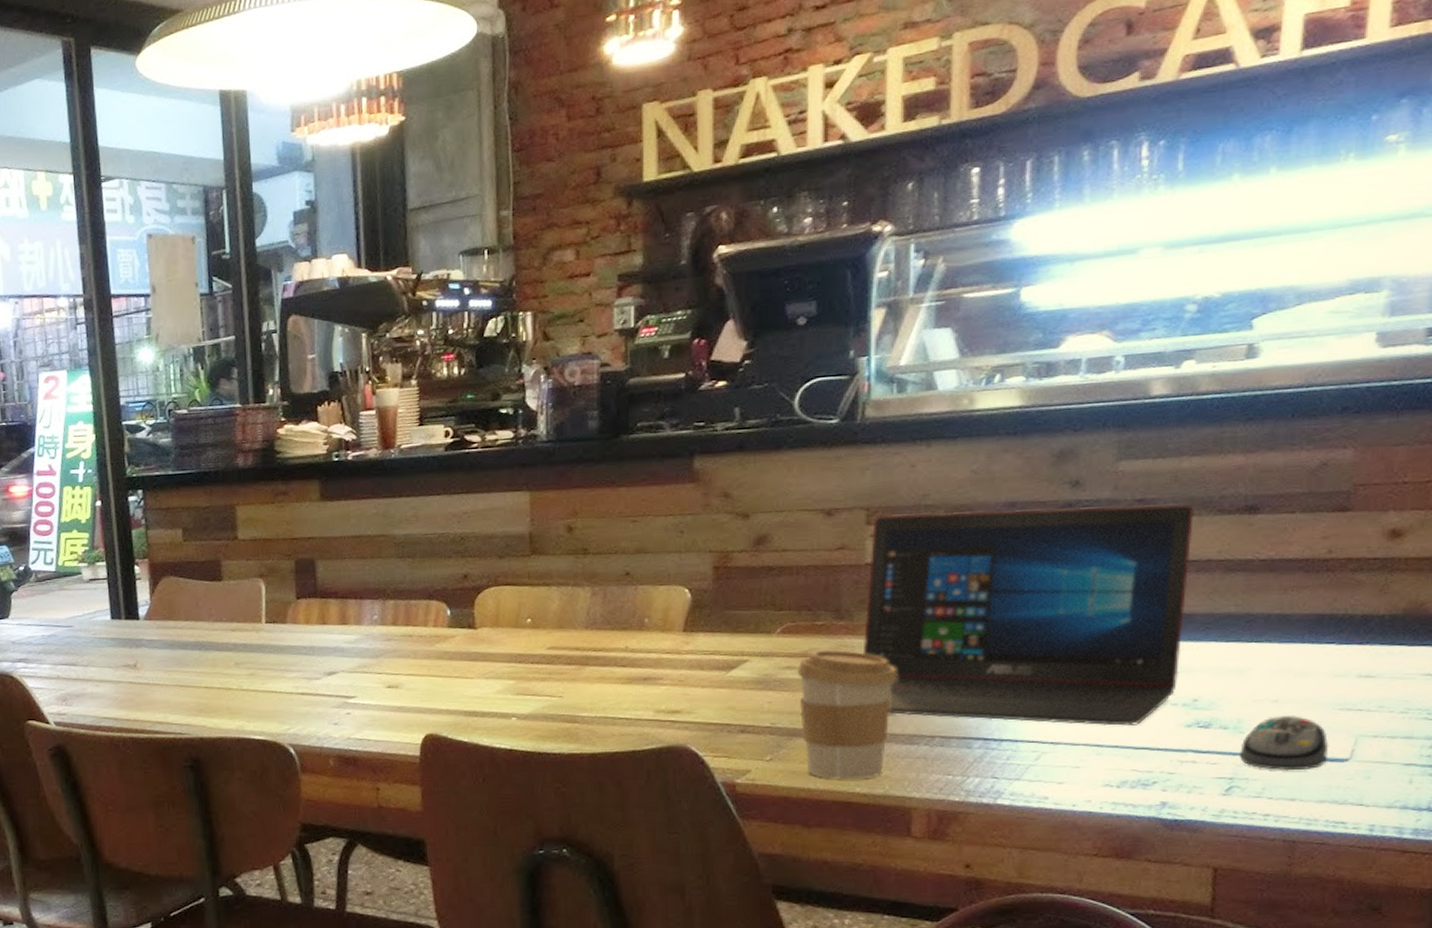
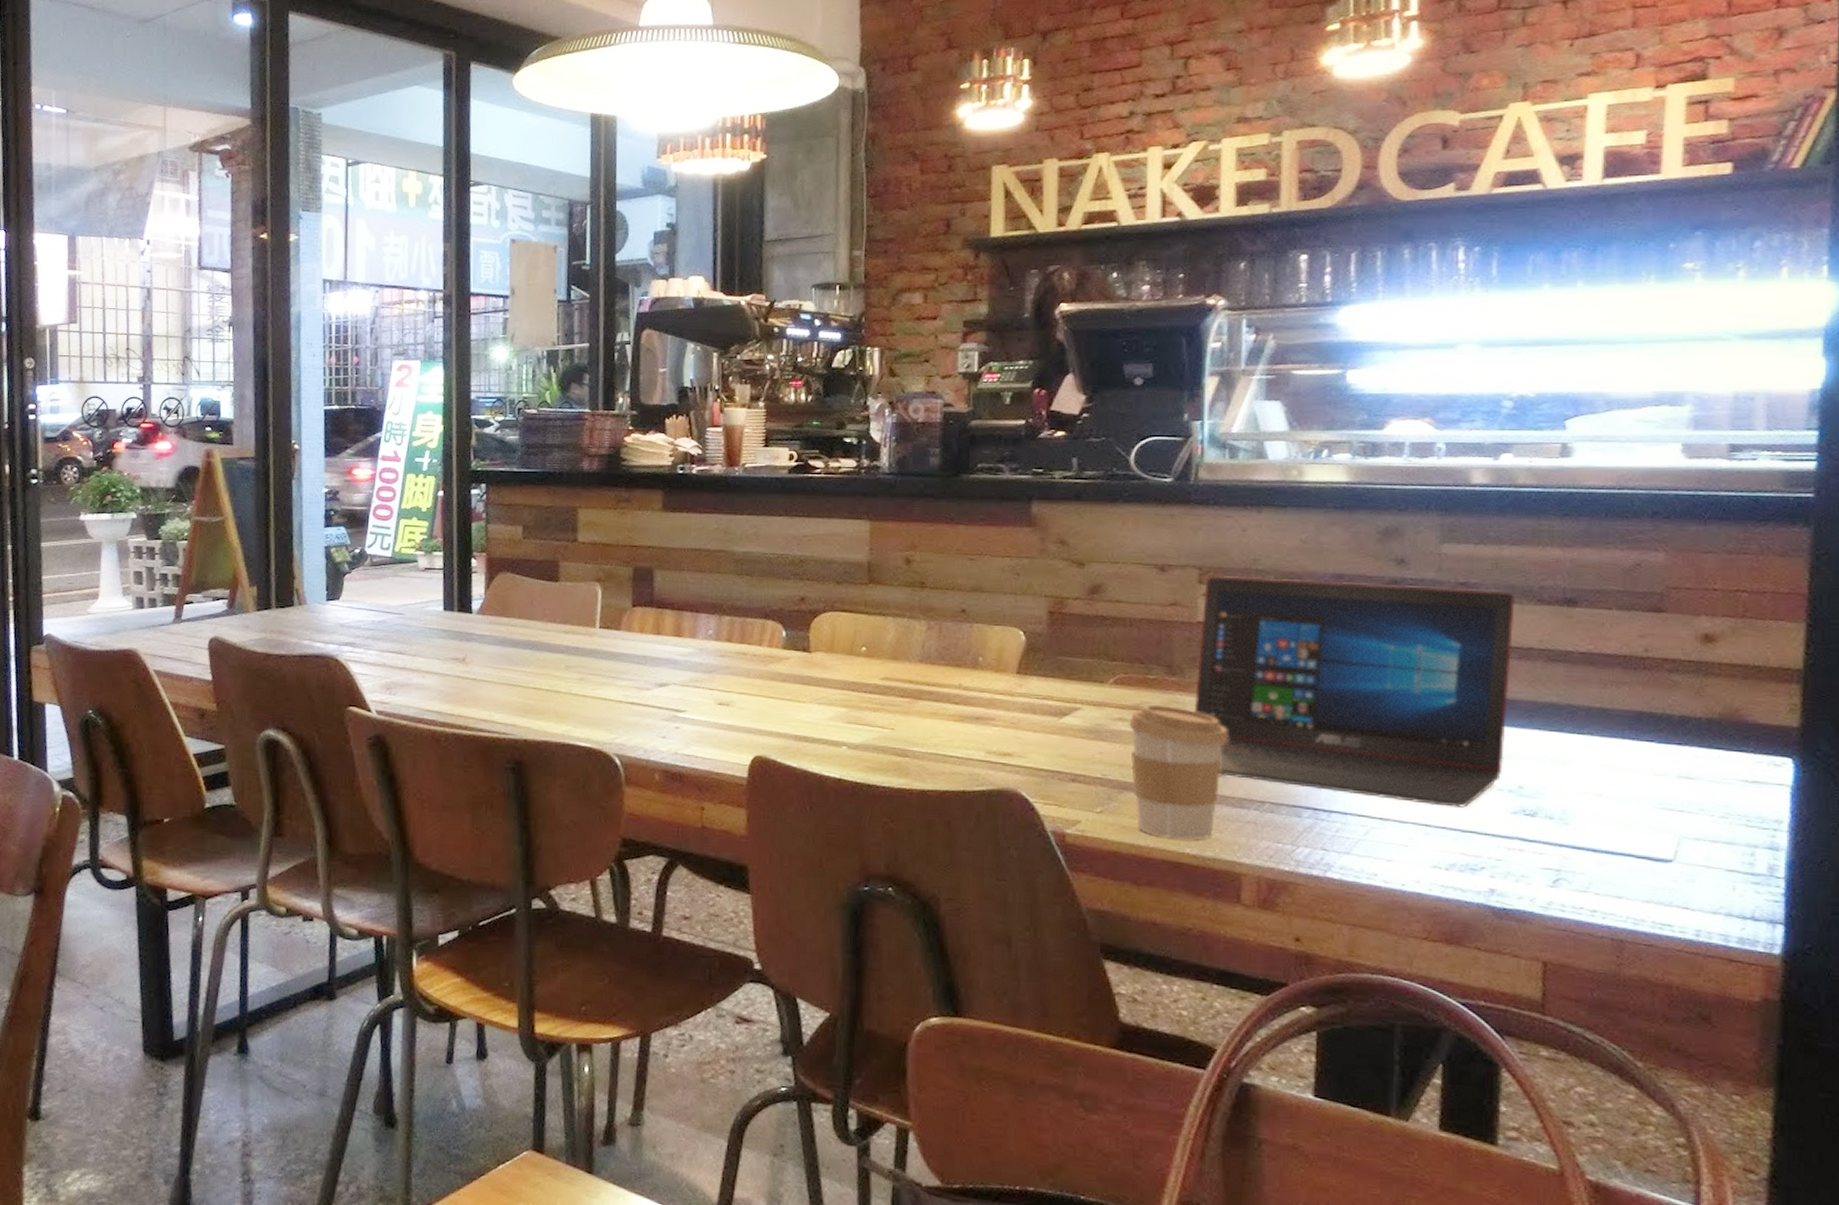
computer mouse: present [1240,716,1329,771] -> none [1566,810,1653,869]

